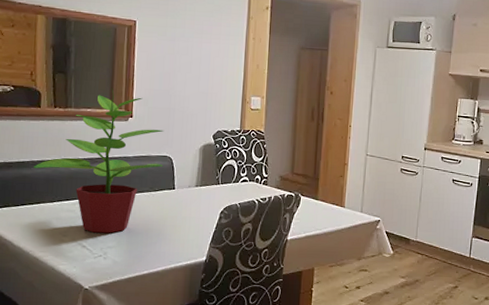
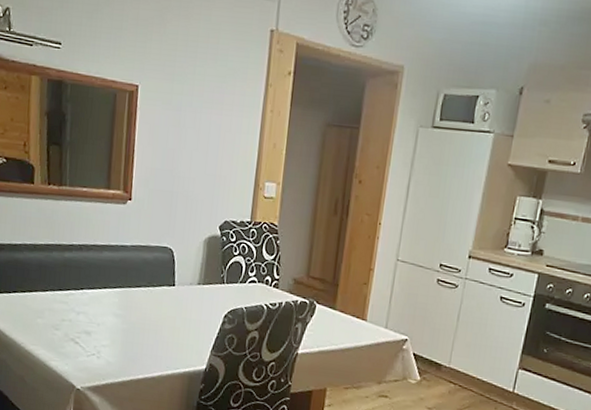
potted plant: present [34,88,164,233] -> none [26,164,165,331]

